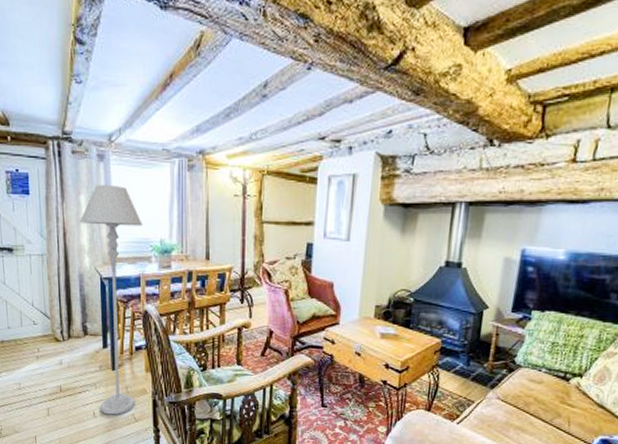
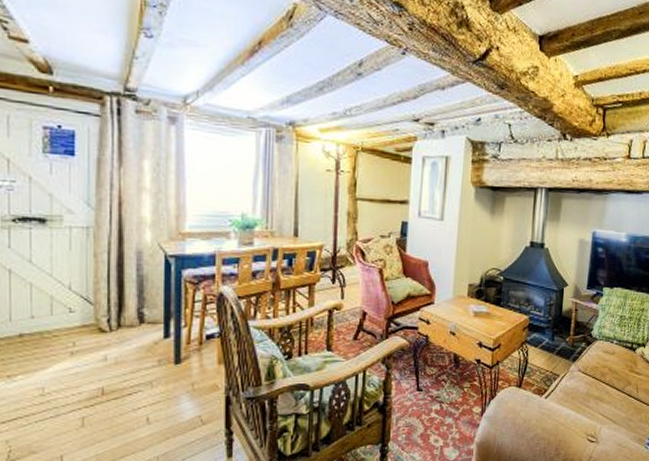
floor lamp: present [80,184,142,415] -> none [142,149,221,419]

